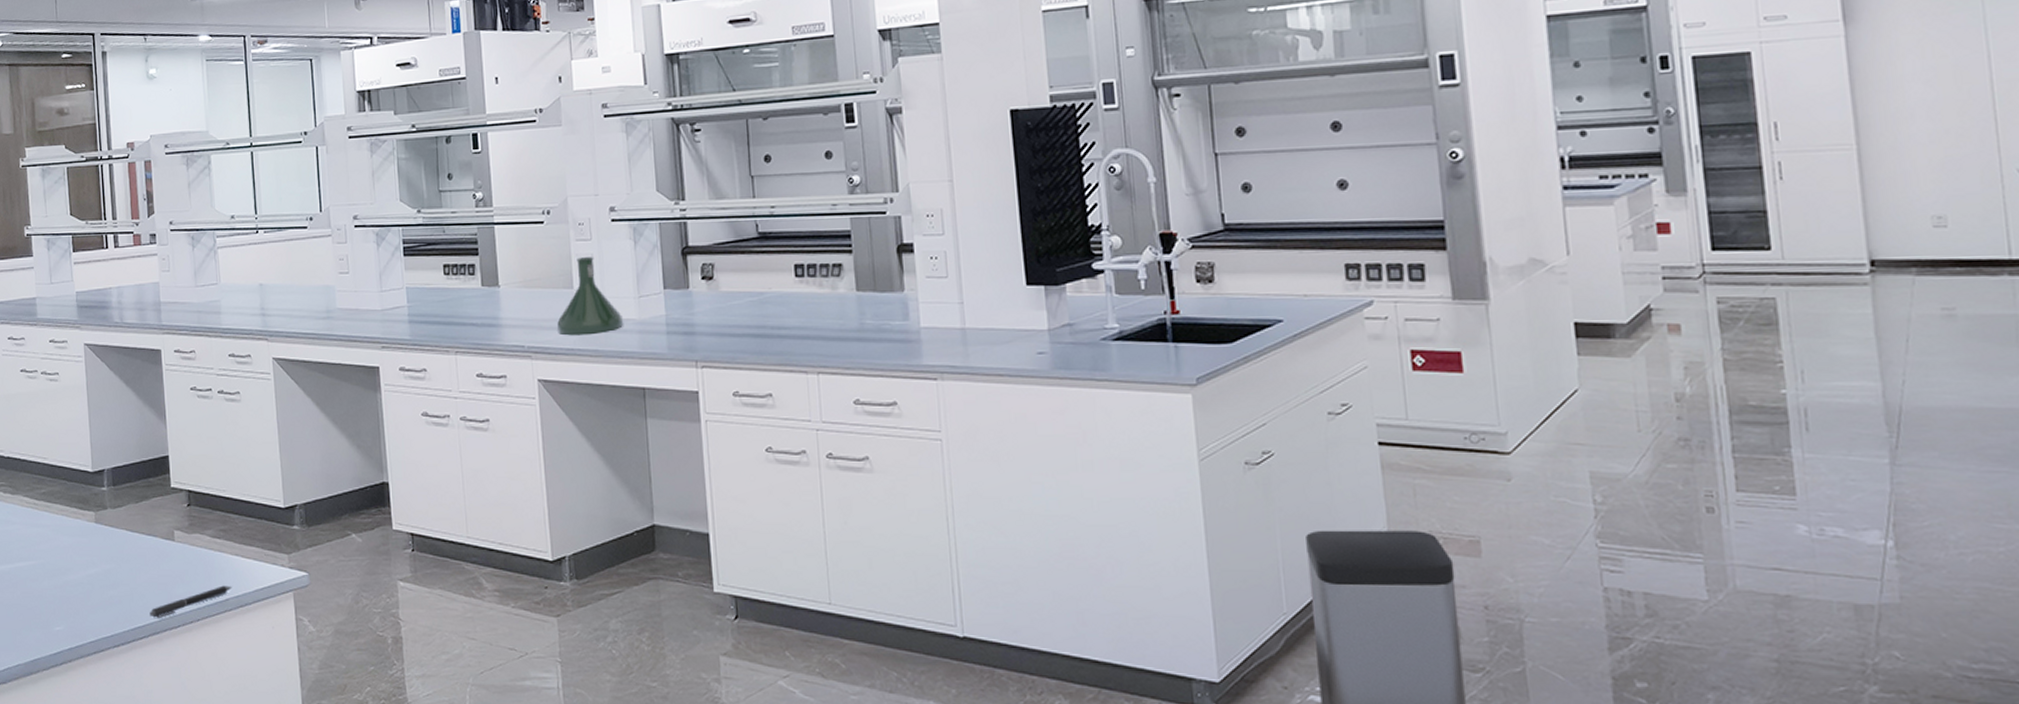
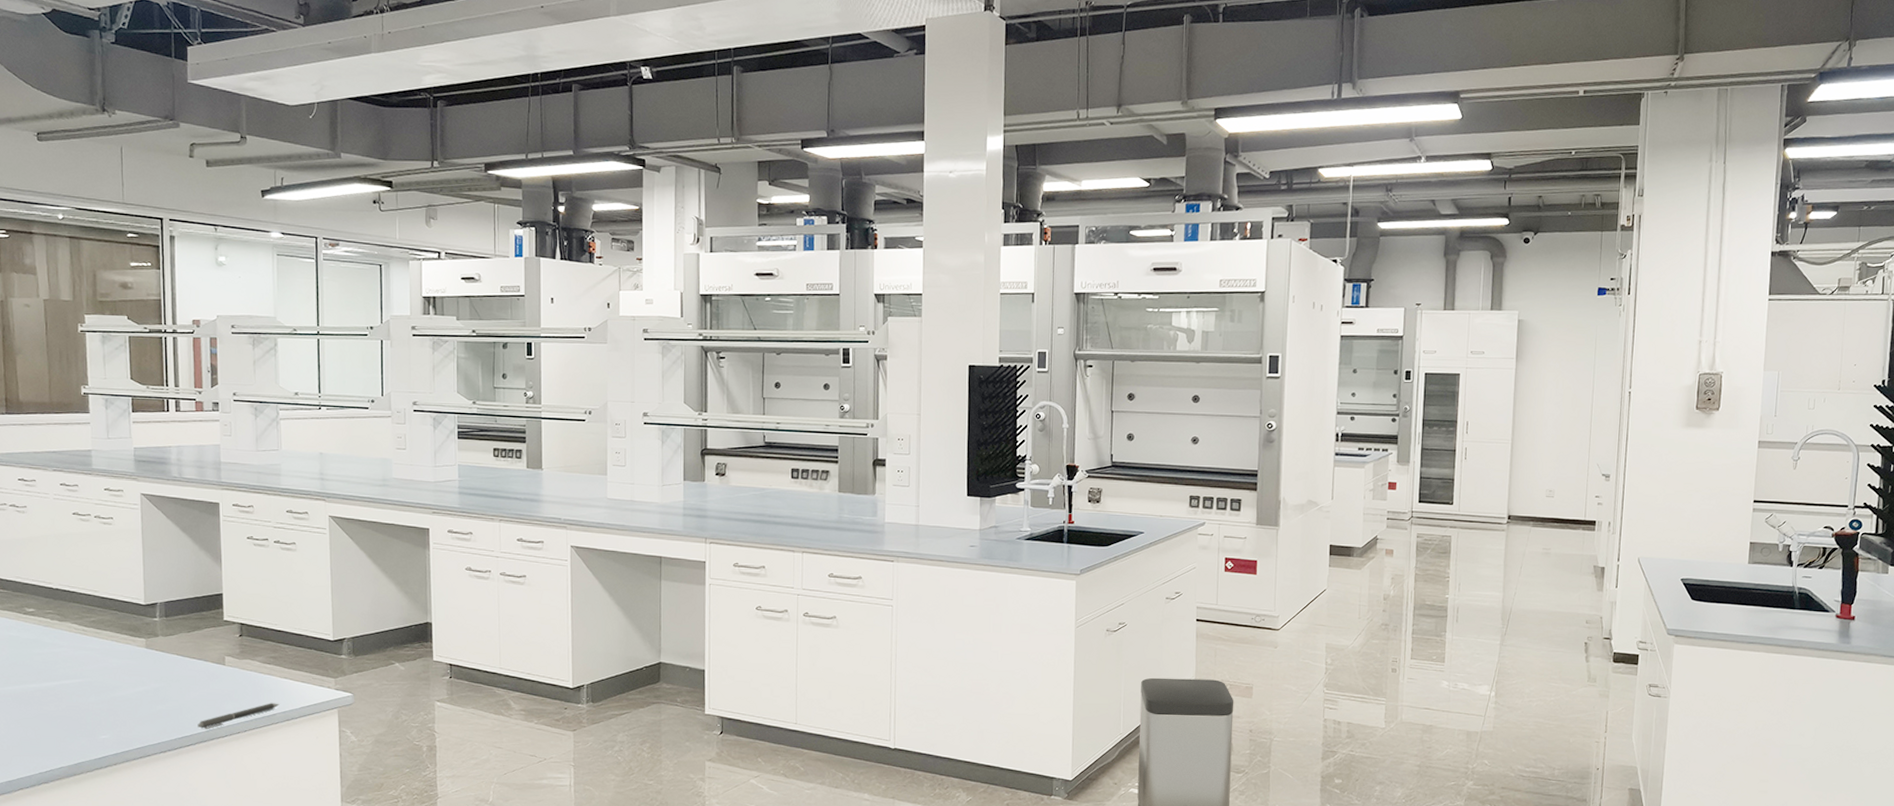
flask: present [557,257,624,336] -> none [591,451,648,513]

